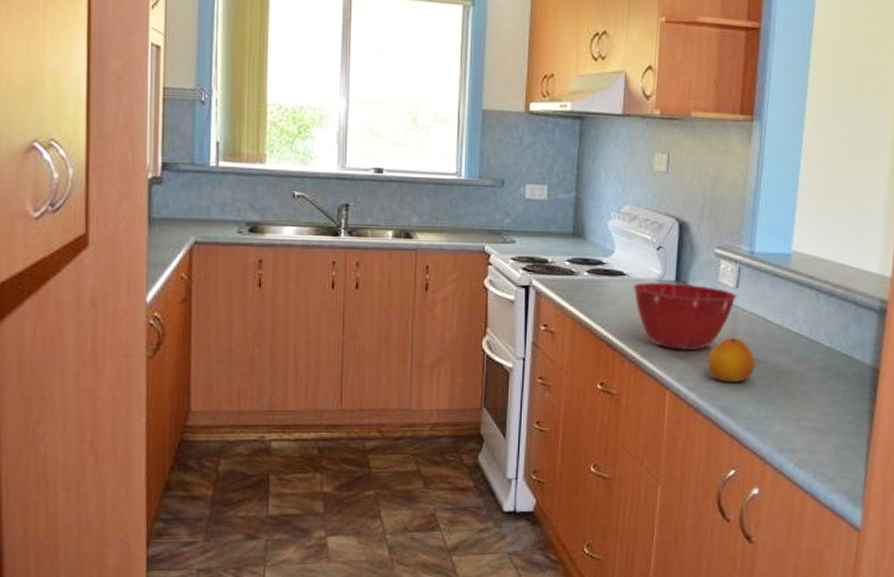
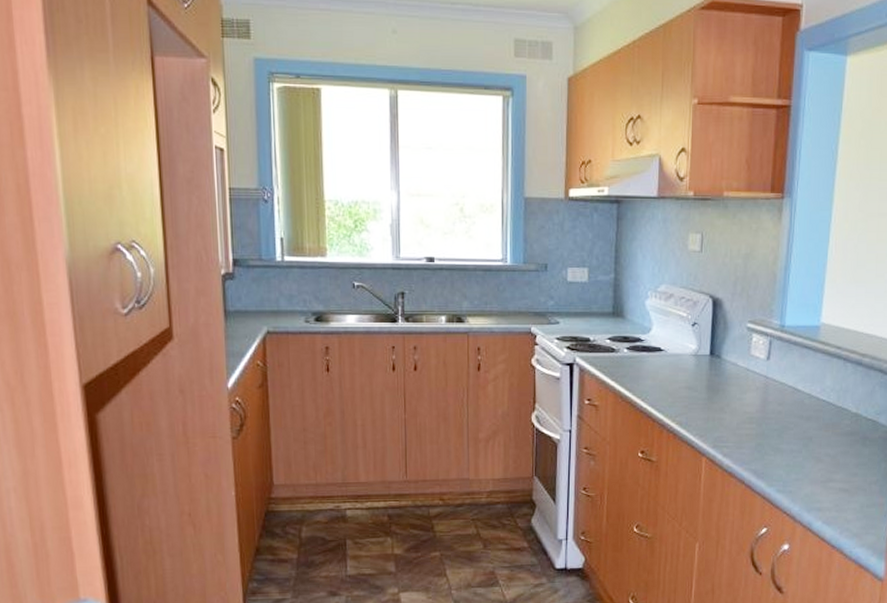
mixing bowl: present [633,281,738,351] -> none [670,356,769,420]
fruit: present [706,337,755,382] -> none [740,406,785,448]

